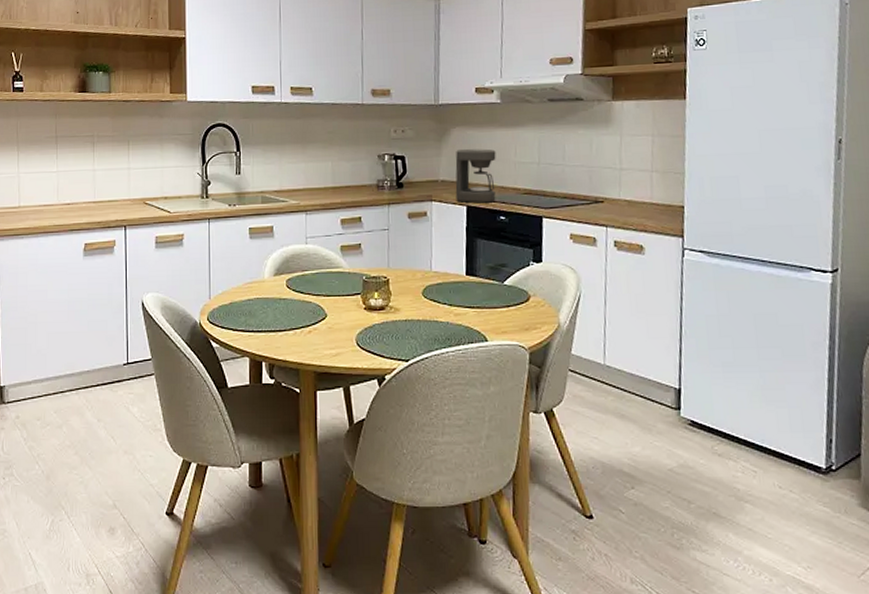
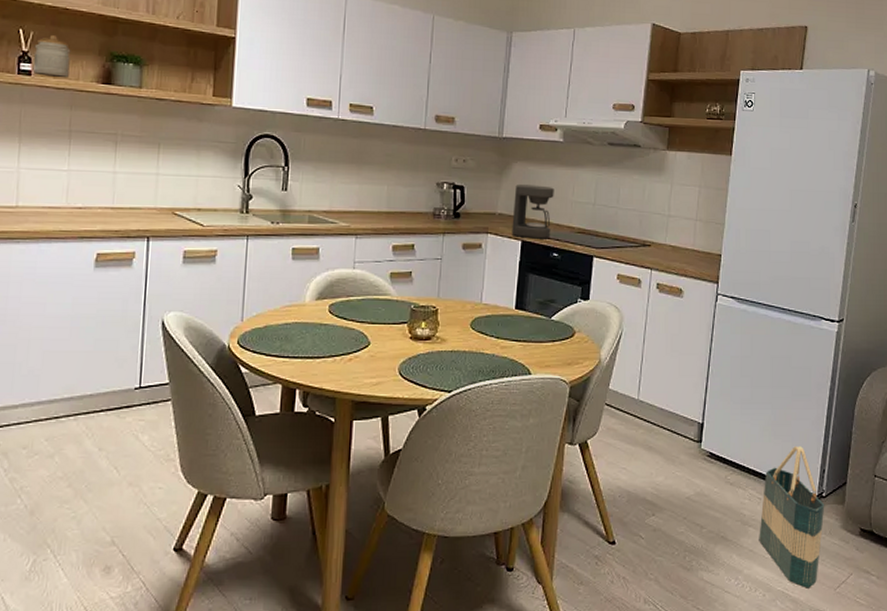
jar: none [24,54,53,92] -> present [33,34,71,78]
tote bag: none [757,413,837,574] -> present [759,446,825,588]

